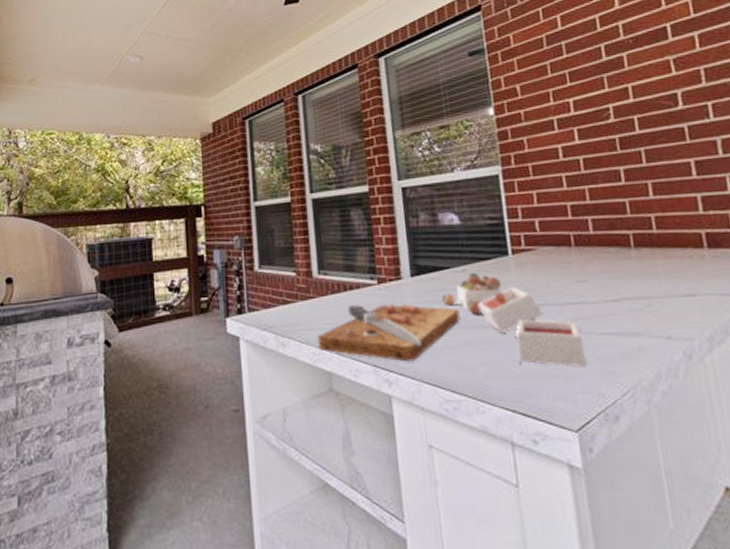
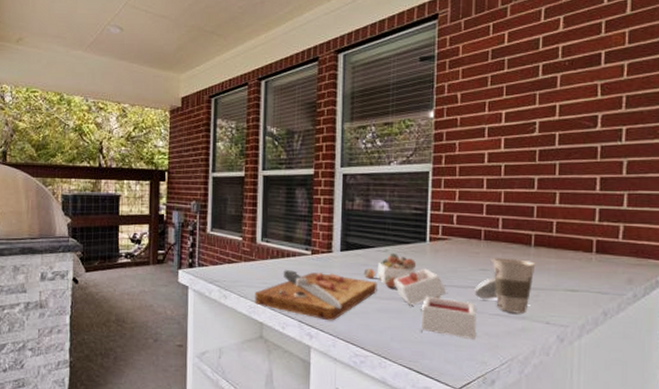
cup: none [574,264,642,330] -> present [474,258,537,314]

